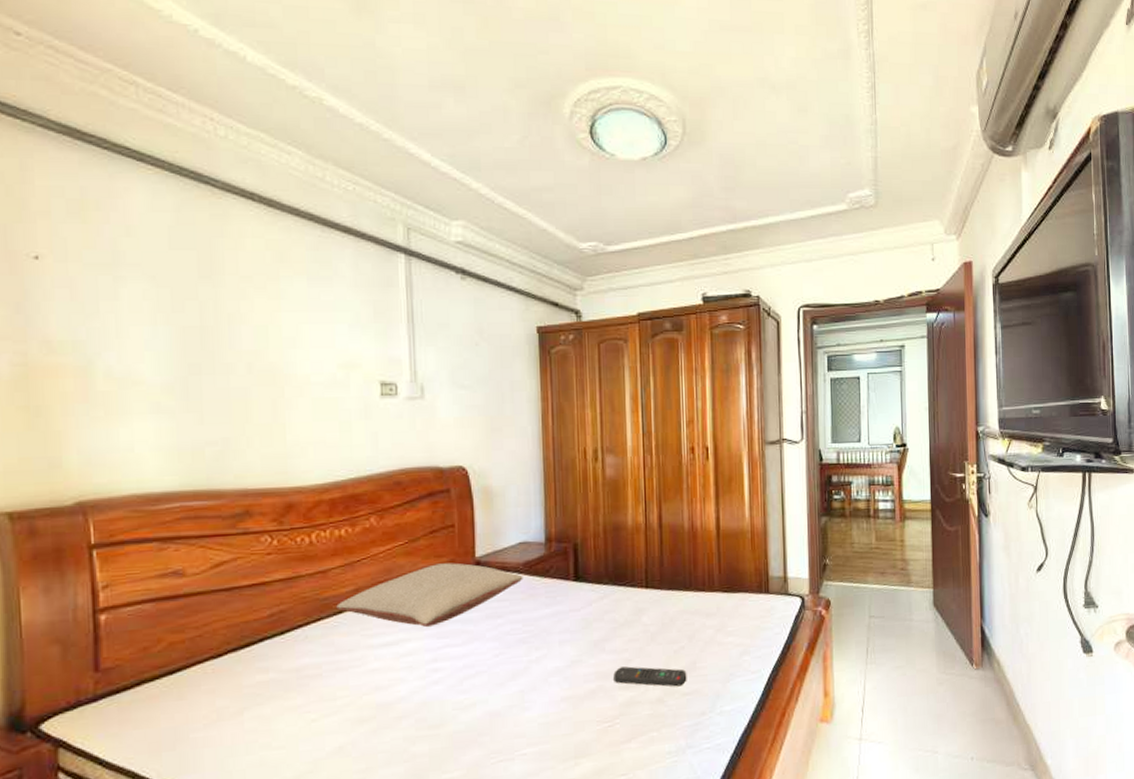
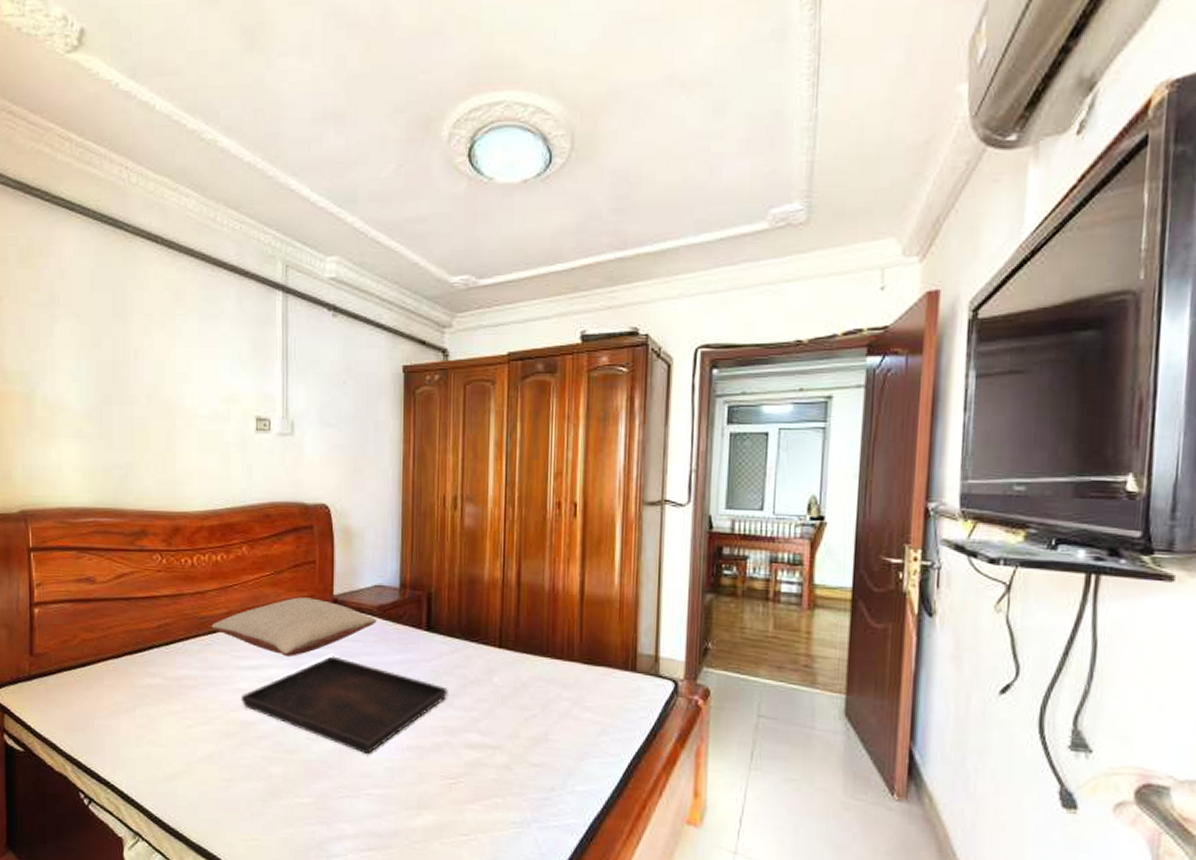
serving tray: none [375,619,599,714] -> present [240,656,448,755]
remote control: present [613,666,687,687] -> none [460,725,537,756]

